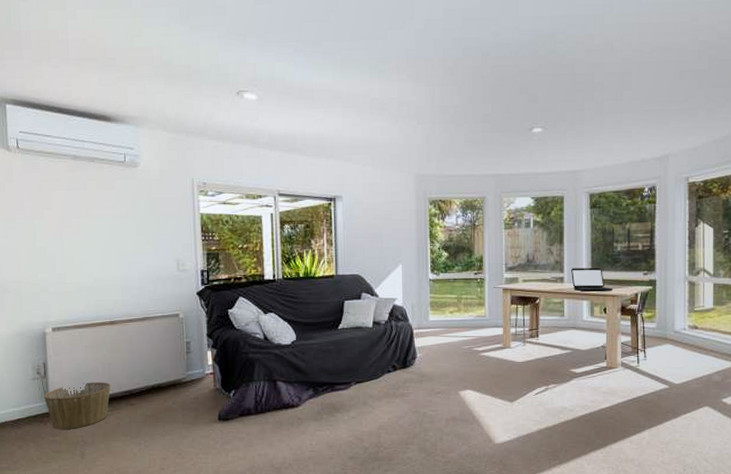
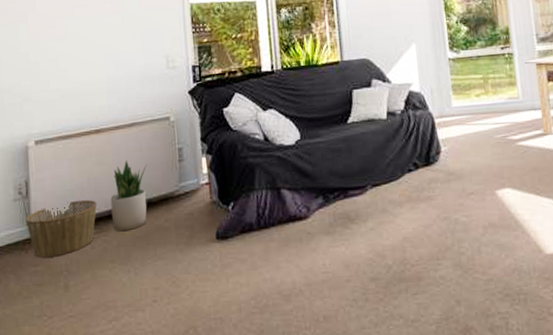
planter: none [123,349,157,410] -> present [110,160,147,232]

